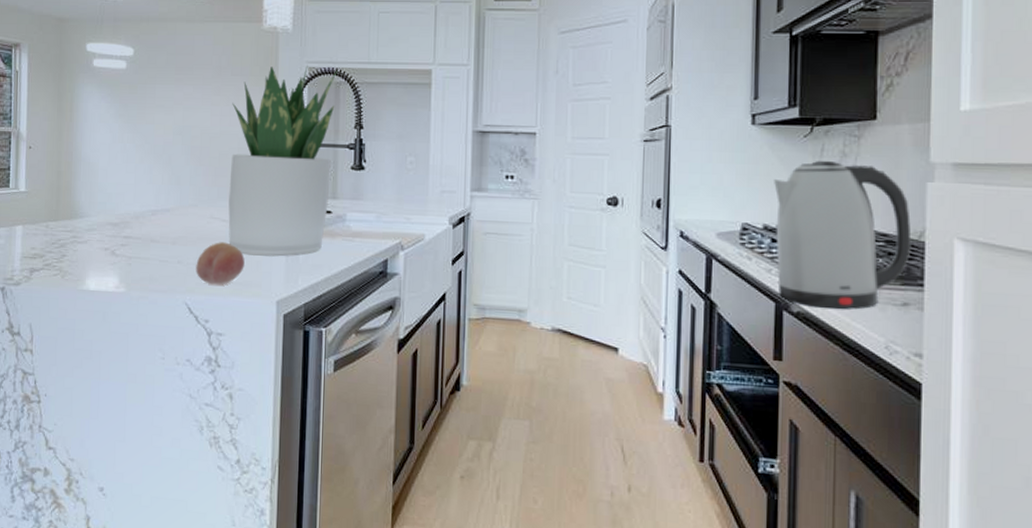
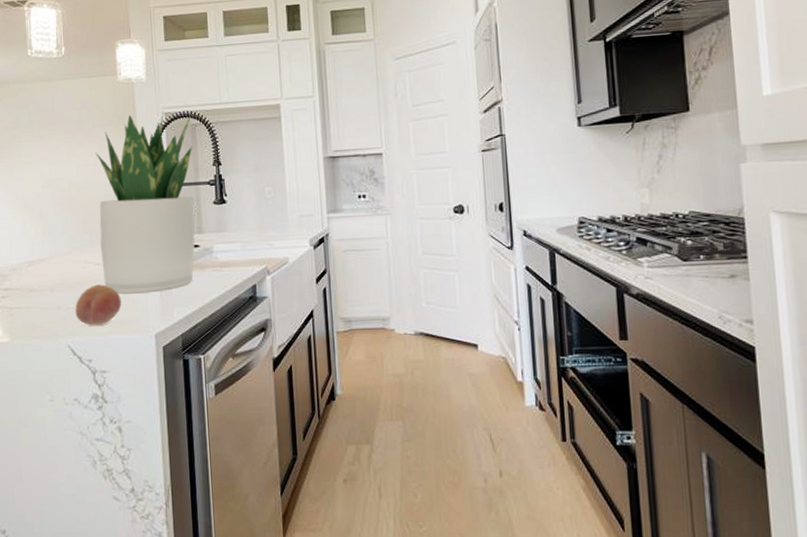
kettle: present [774,160,912,309] -> none [603,152,733,287]

